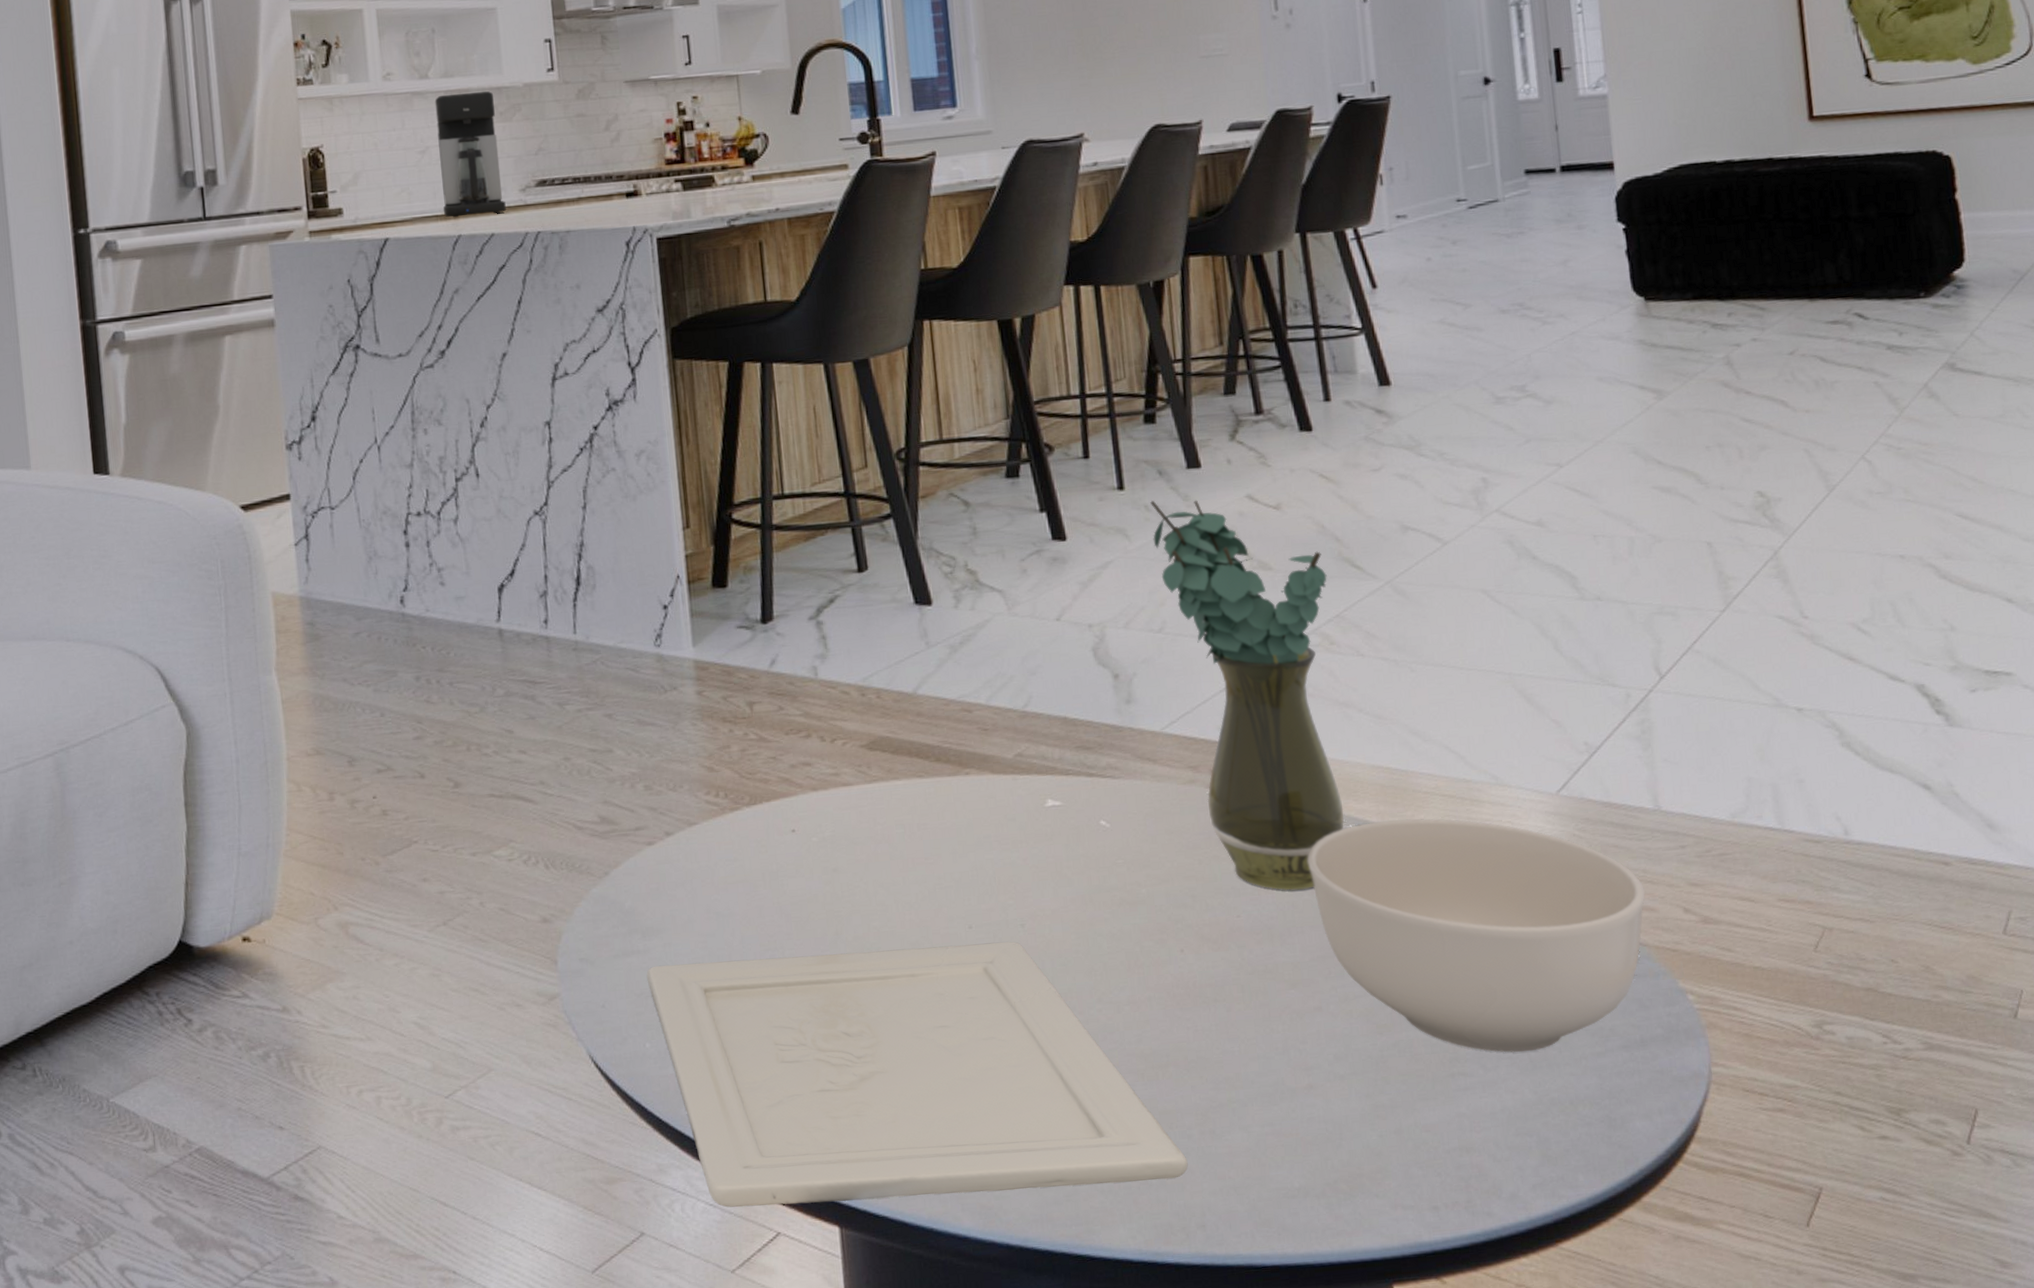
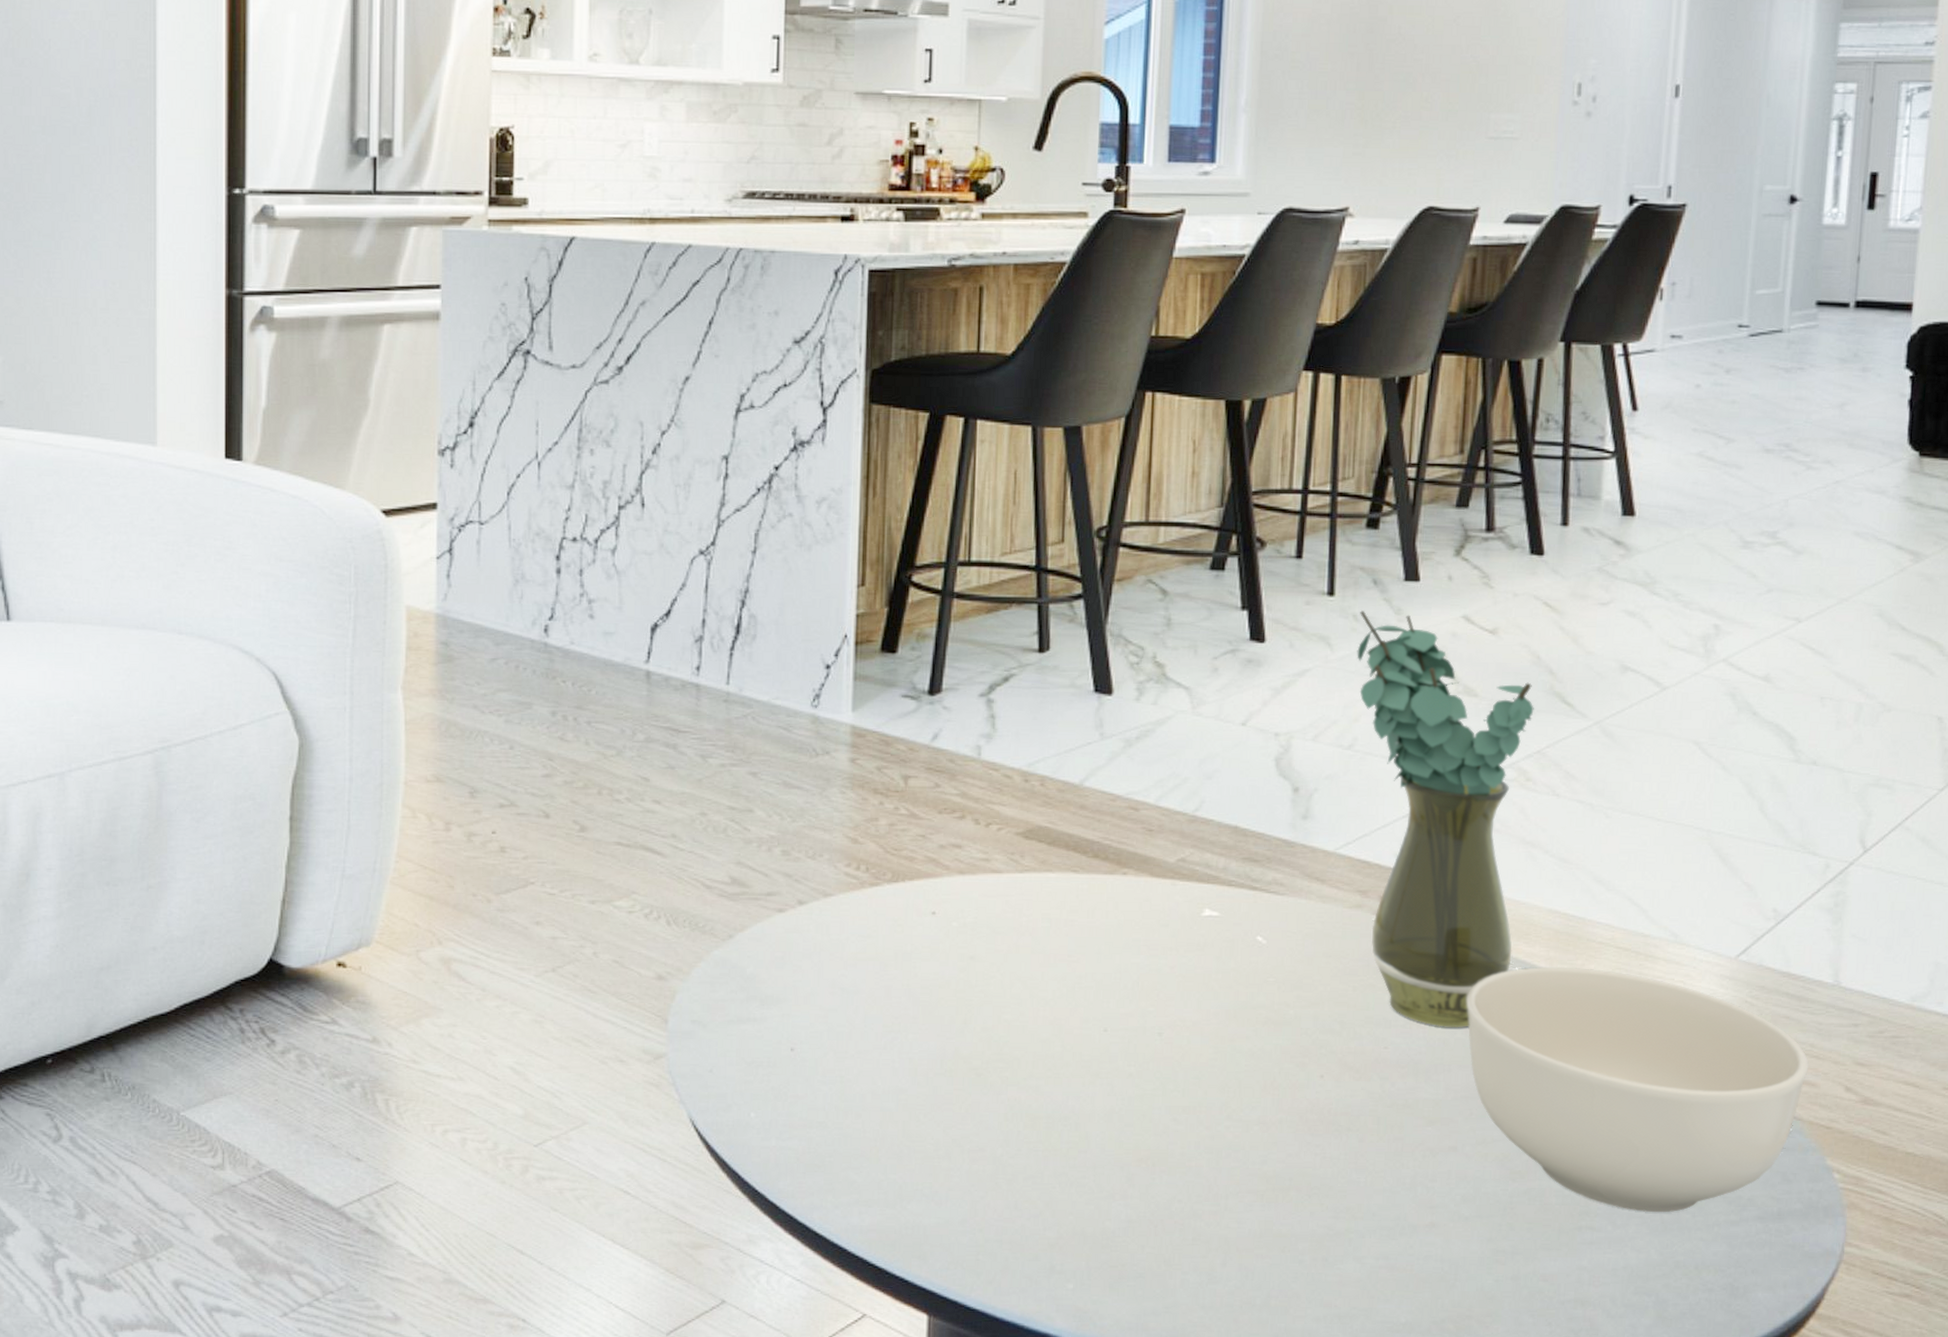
coffee maker: present [434,91,506,217] -> none [638,86,708,223]
decorative tray: present [646,941,1188,1208] -> none [760,1035,1295,1301]

